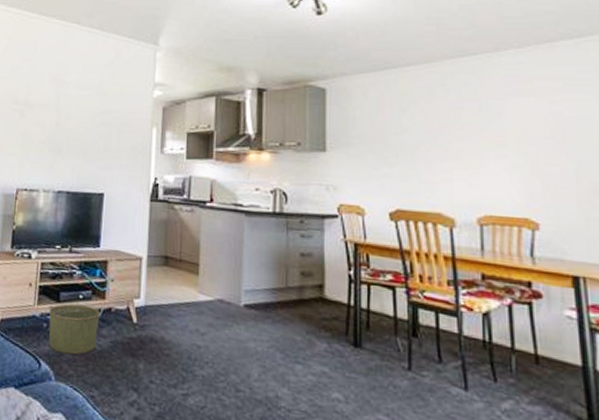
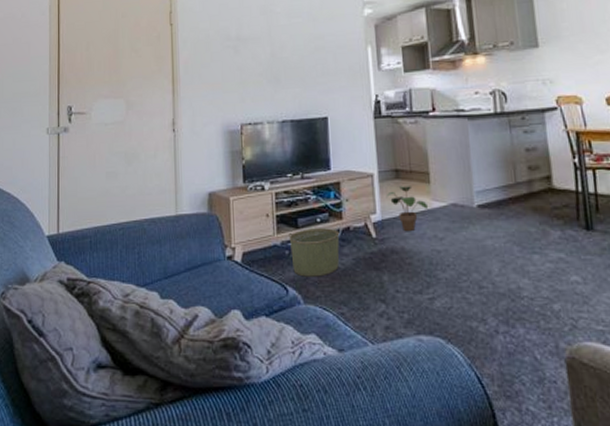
potted plant: none [152,274,194,322] -> present [386,186,429,232]

